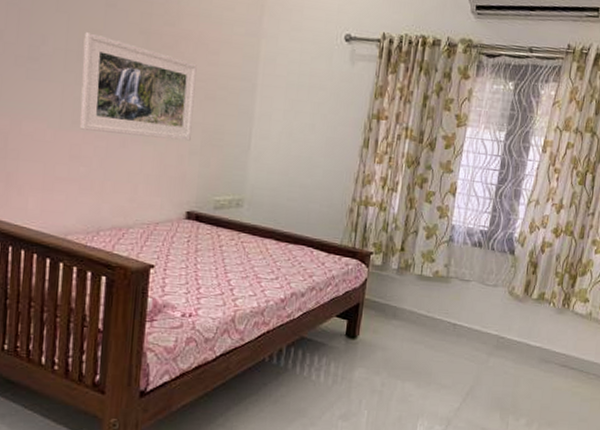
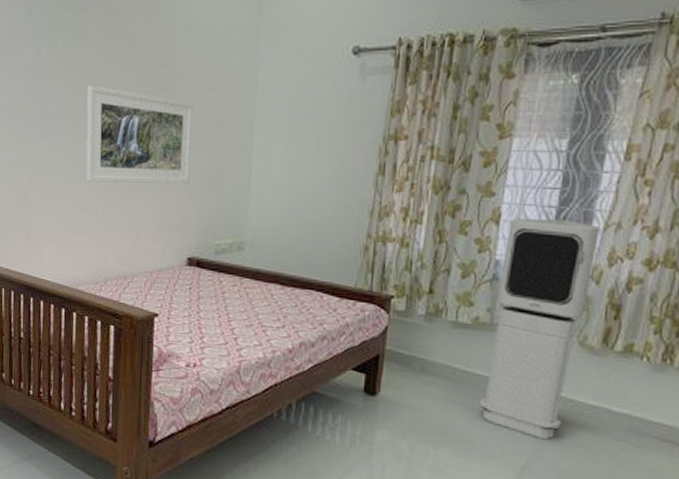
air purifier: none [437,192,525,369] -> present [480,218,600,439]

